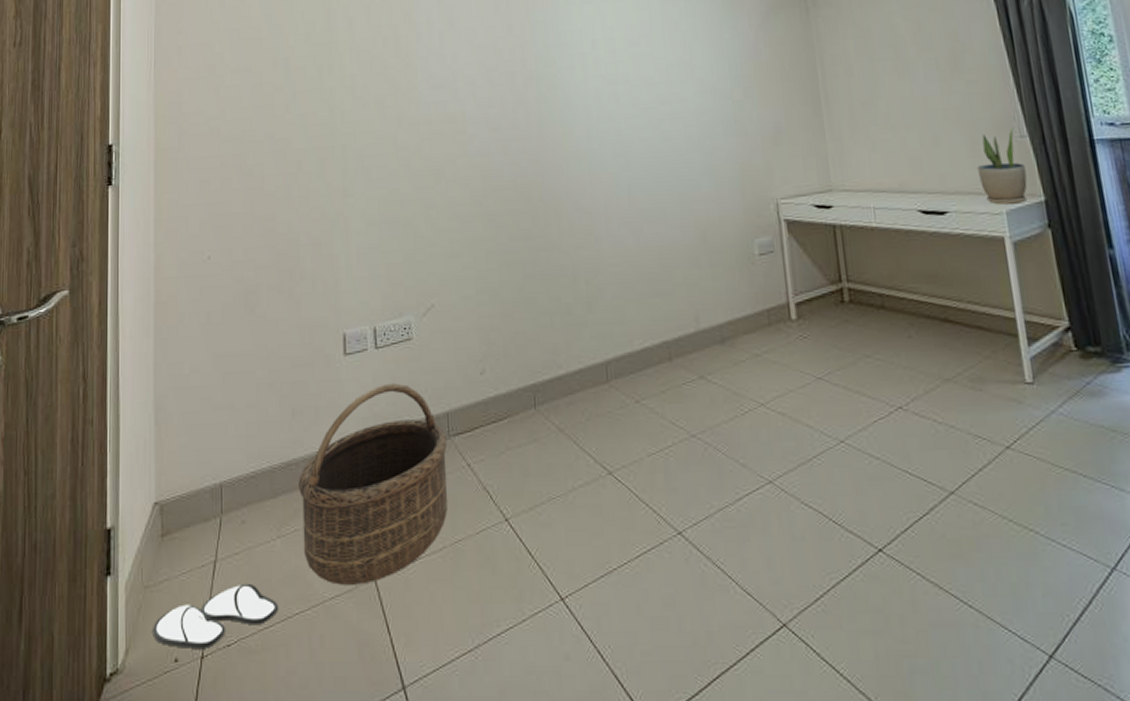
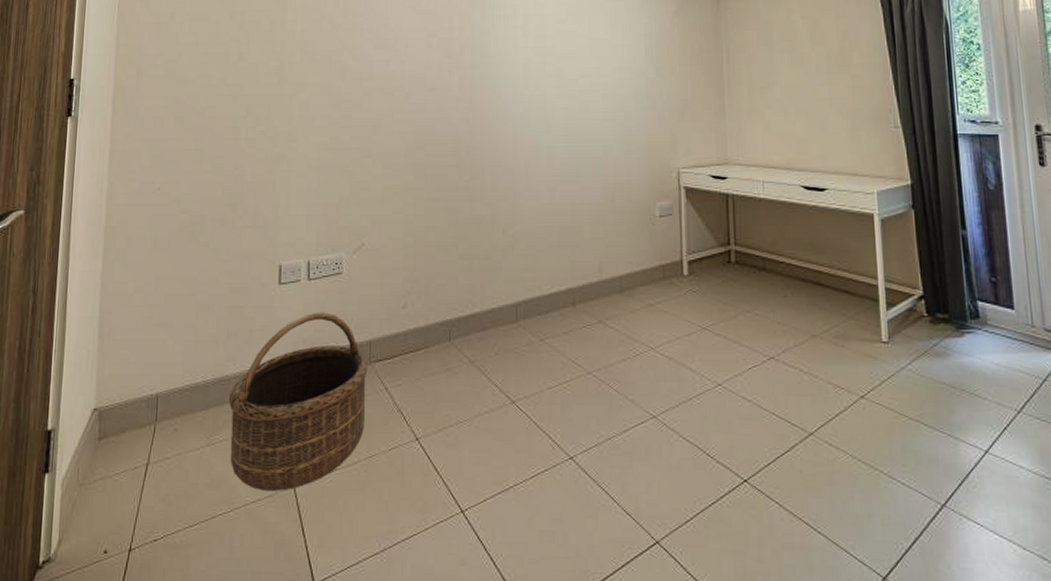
slippers: present [153,583,278,648] -> none [85,485,203,542]
potted plant: present [976,127,1028,205] -> none [855,118,897,185]

